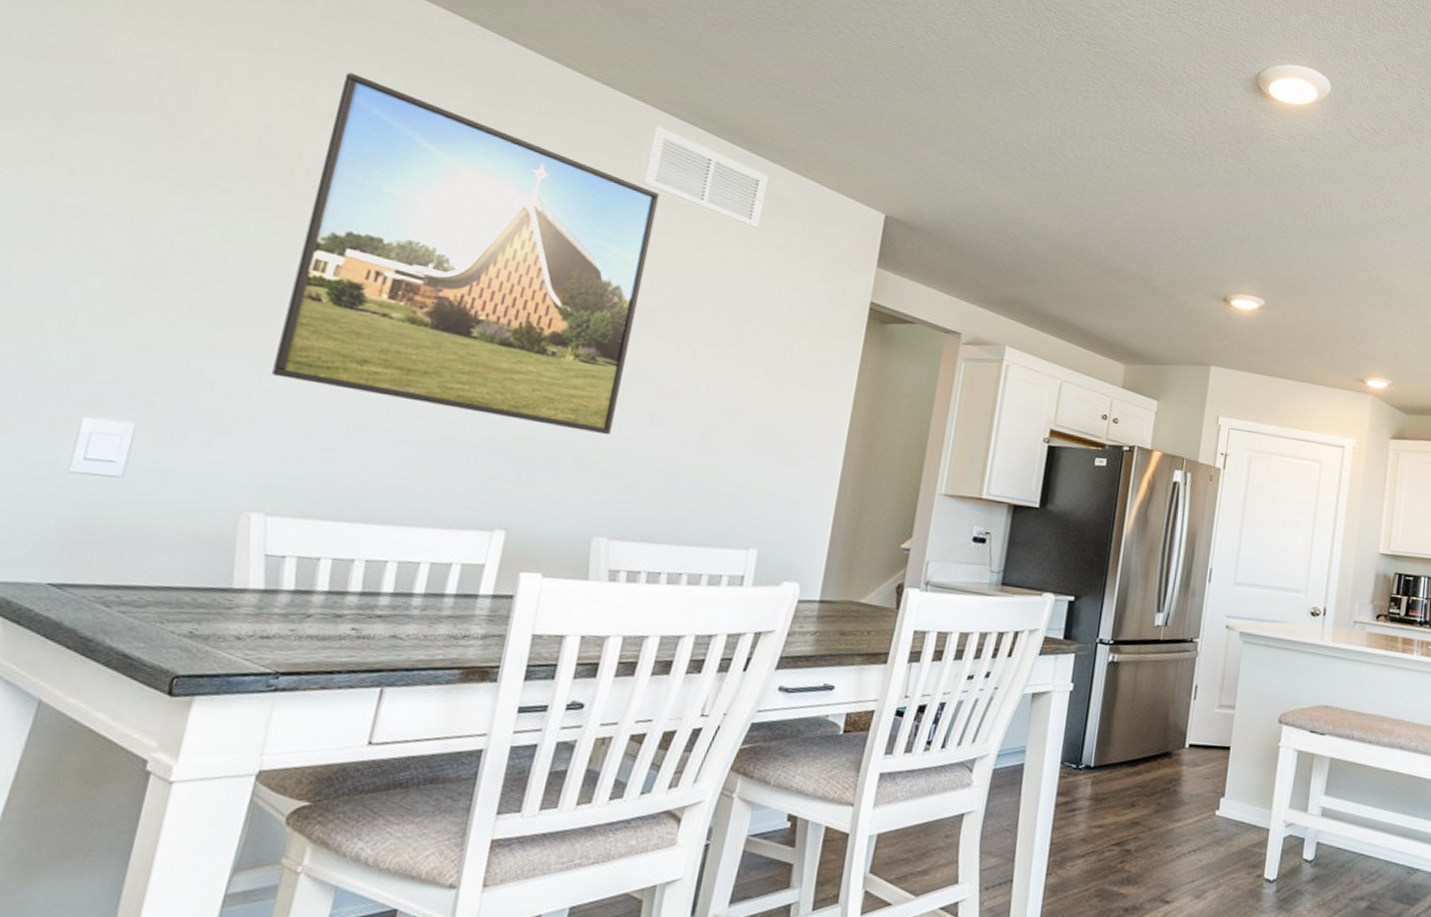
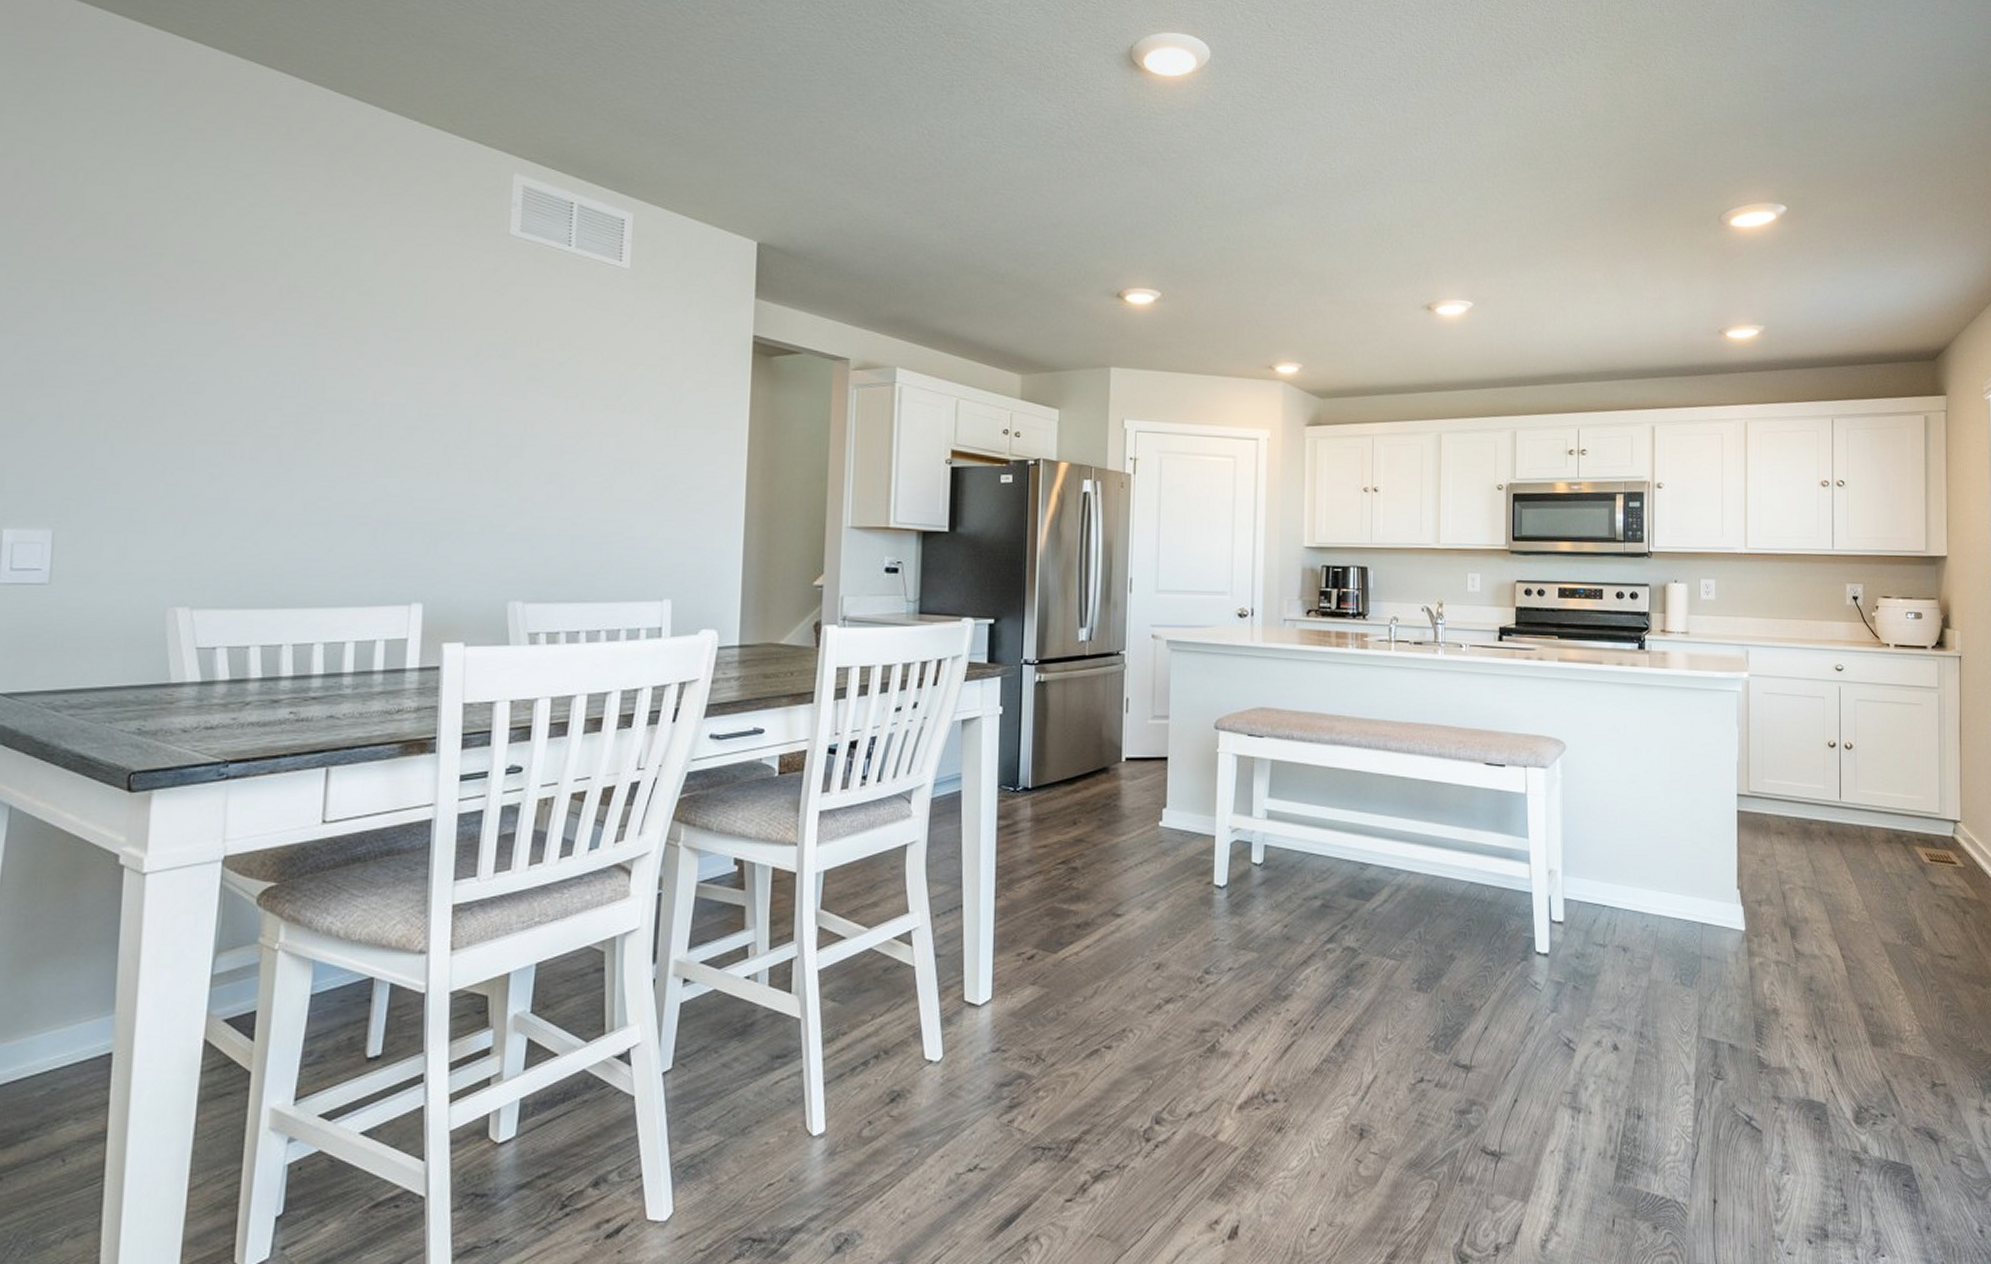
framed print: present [272,73,660,435] -> none [174,151,526,498]

